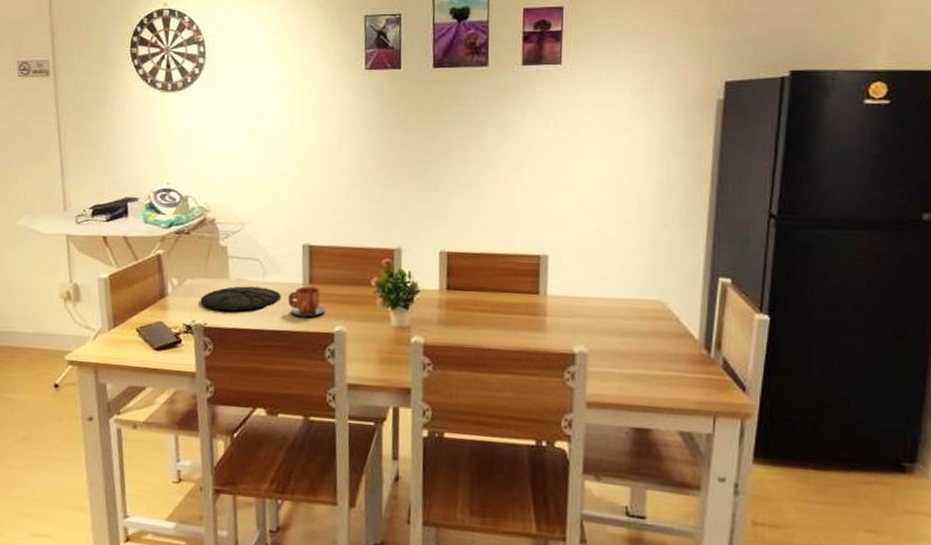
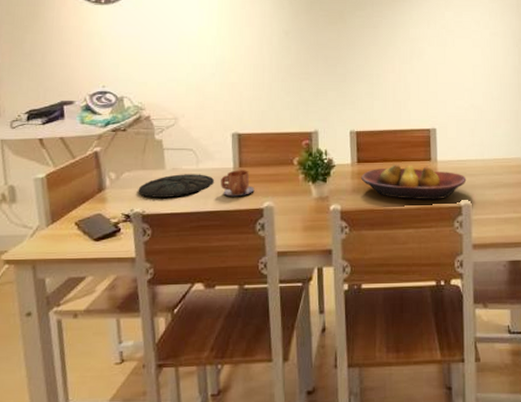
fruit bowl: none [450,294,584,344] -> present [361,164,467,200]

